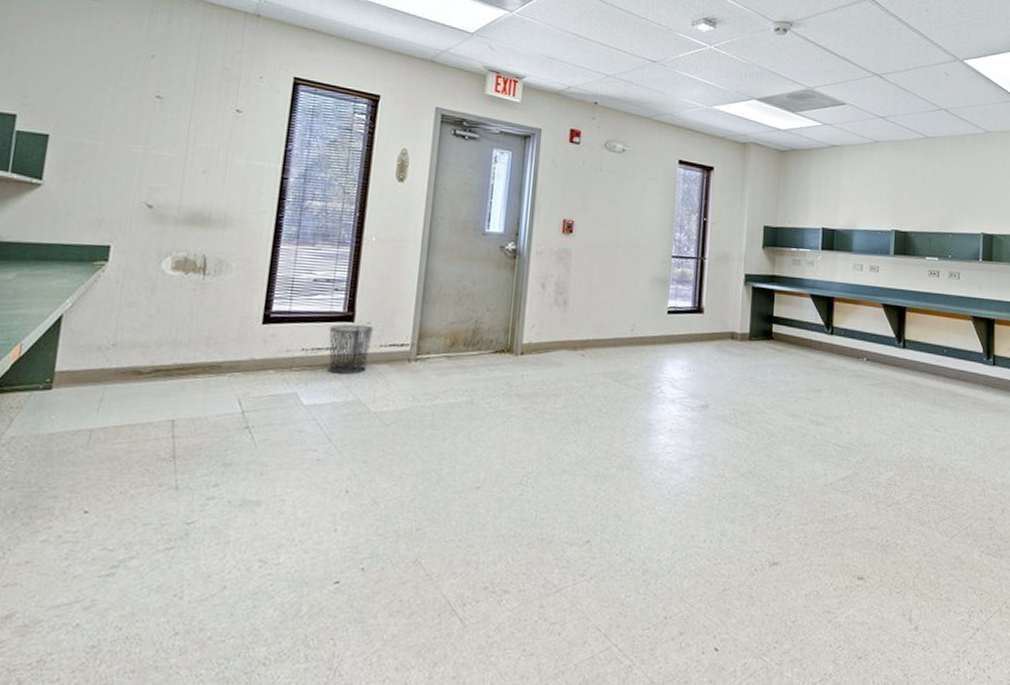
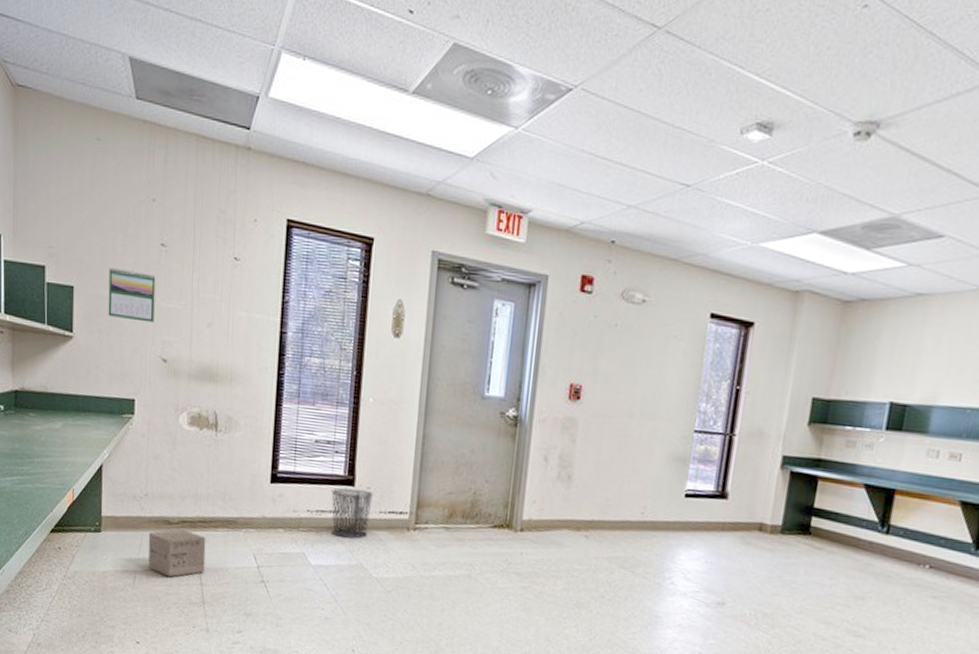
calendar: none [87,117,148,170] -> present [108,268,156,323]
cardboard box: none [109,379,183,433] -> present [148,529,206,578]

